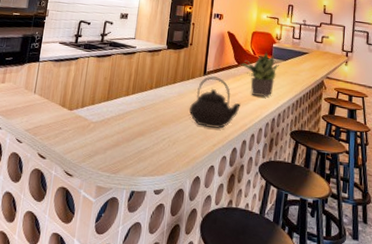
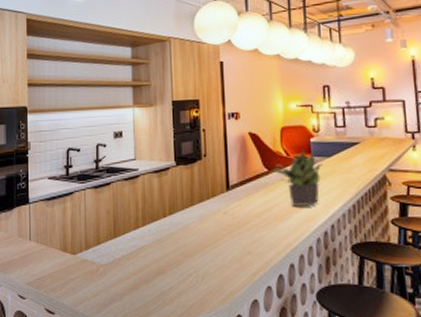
teapot: present [188,76,241,129] -> none [214,190,280,253]

